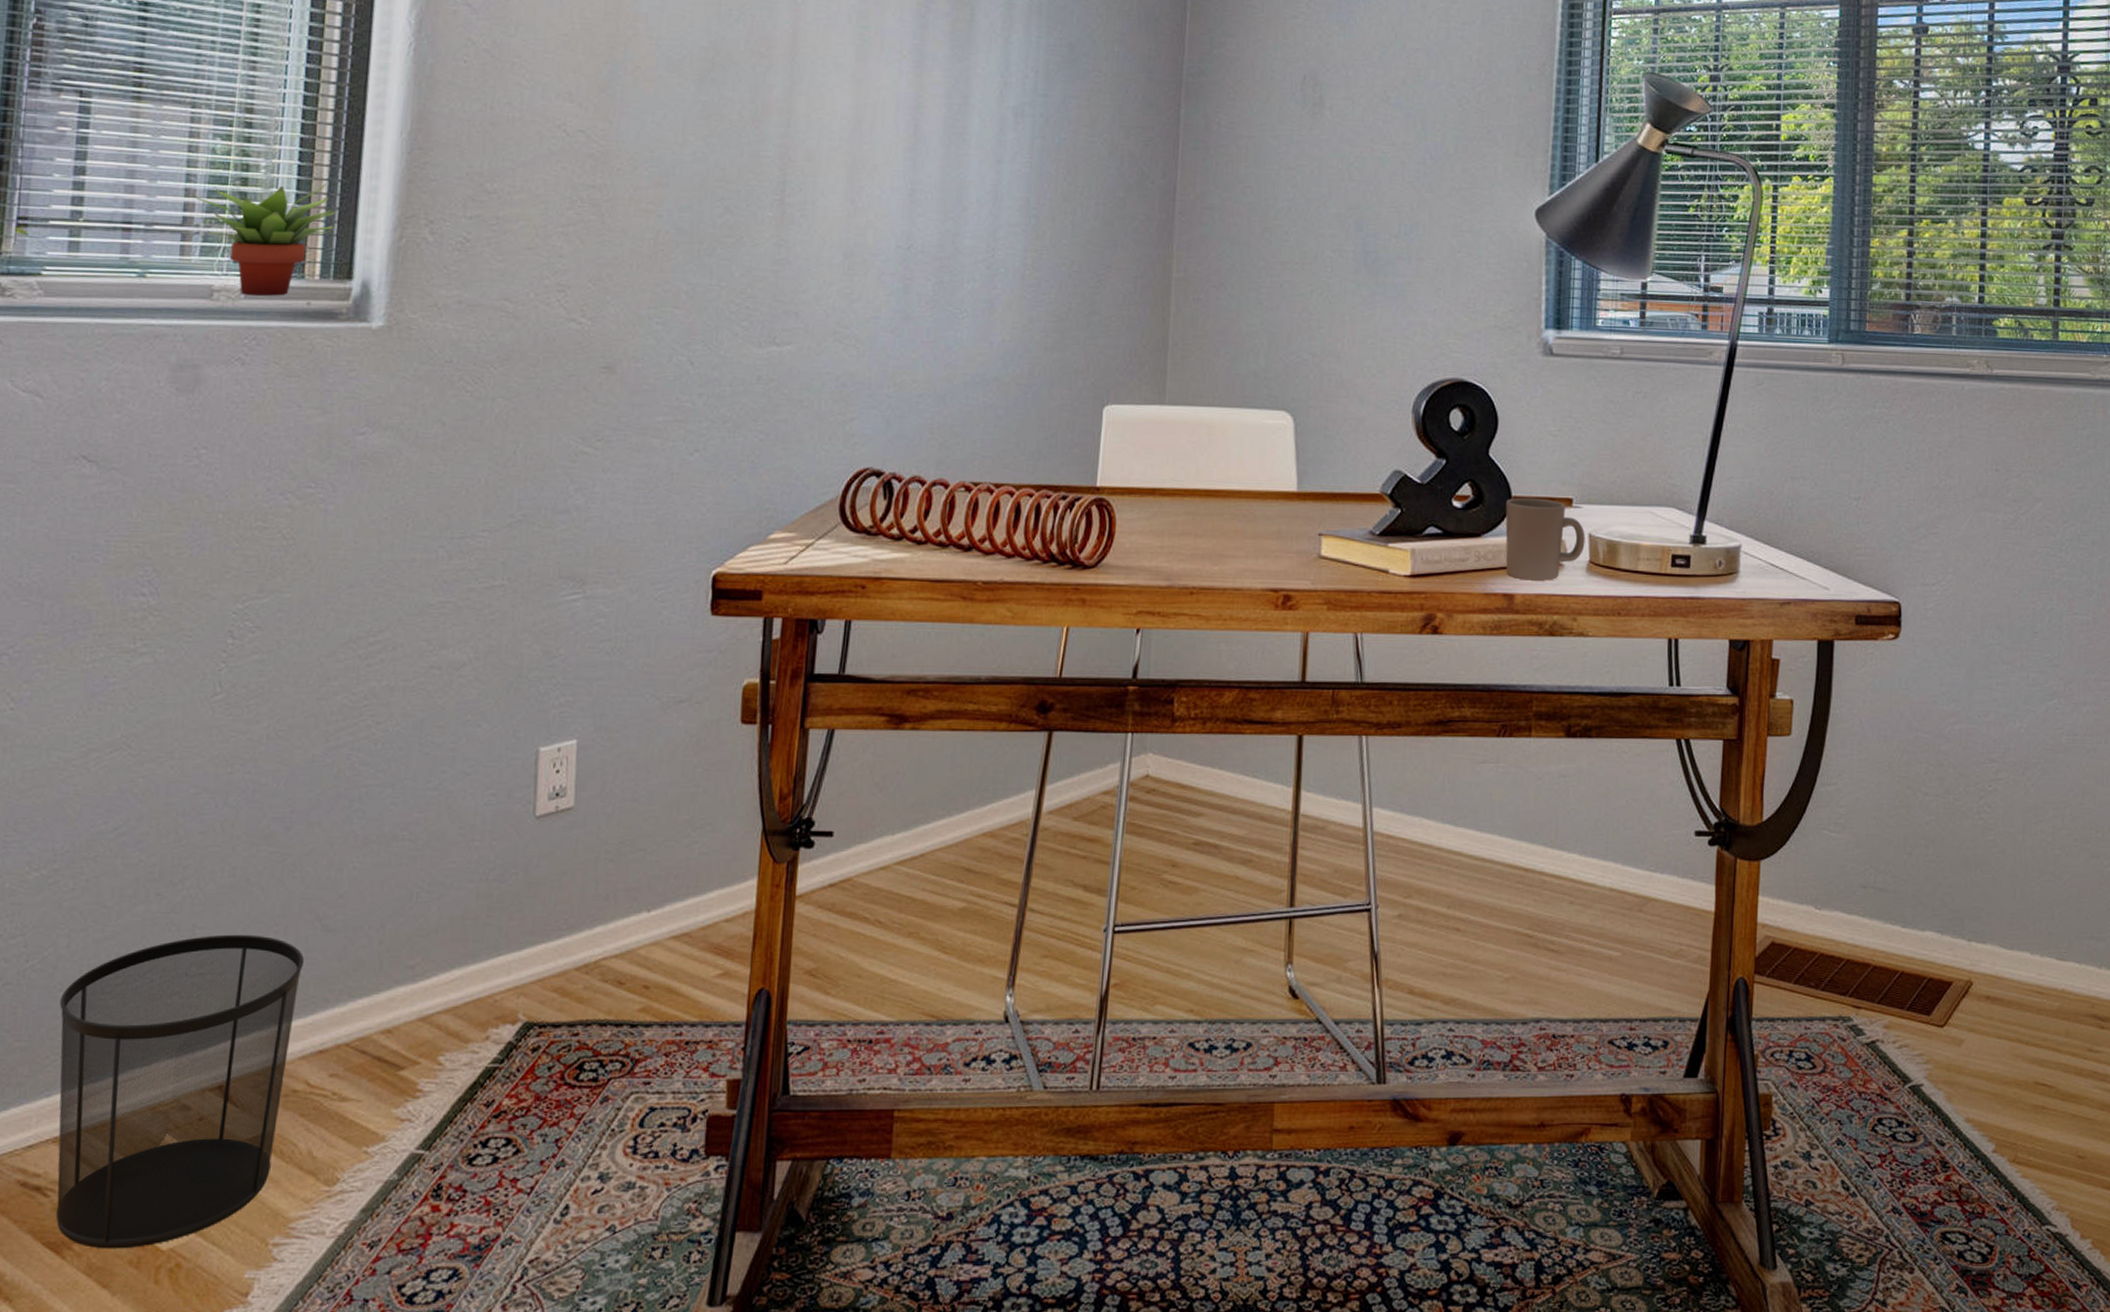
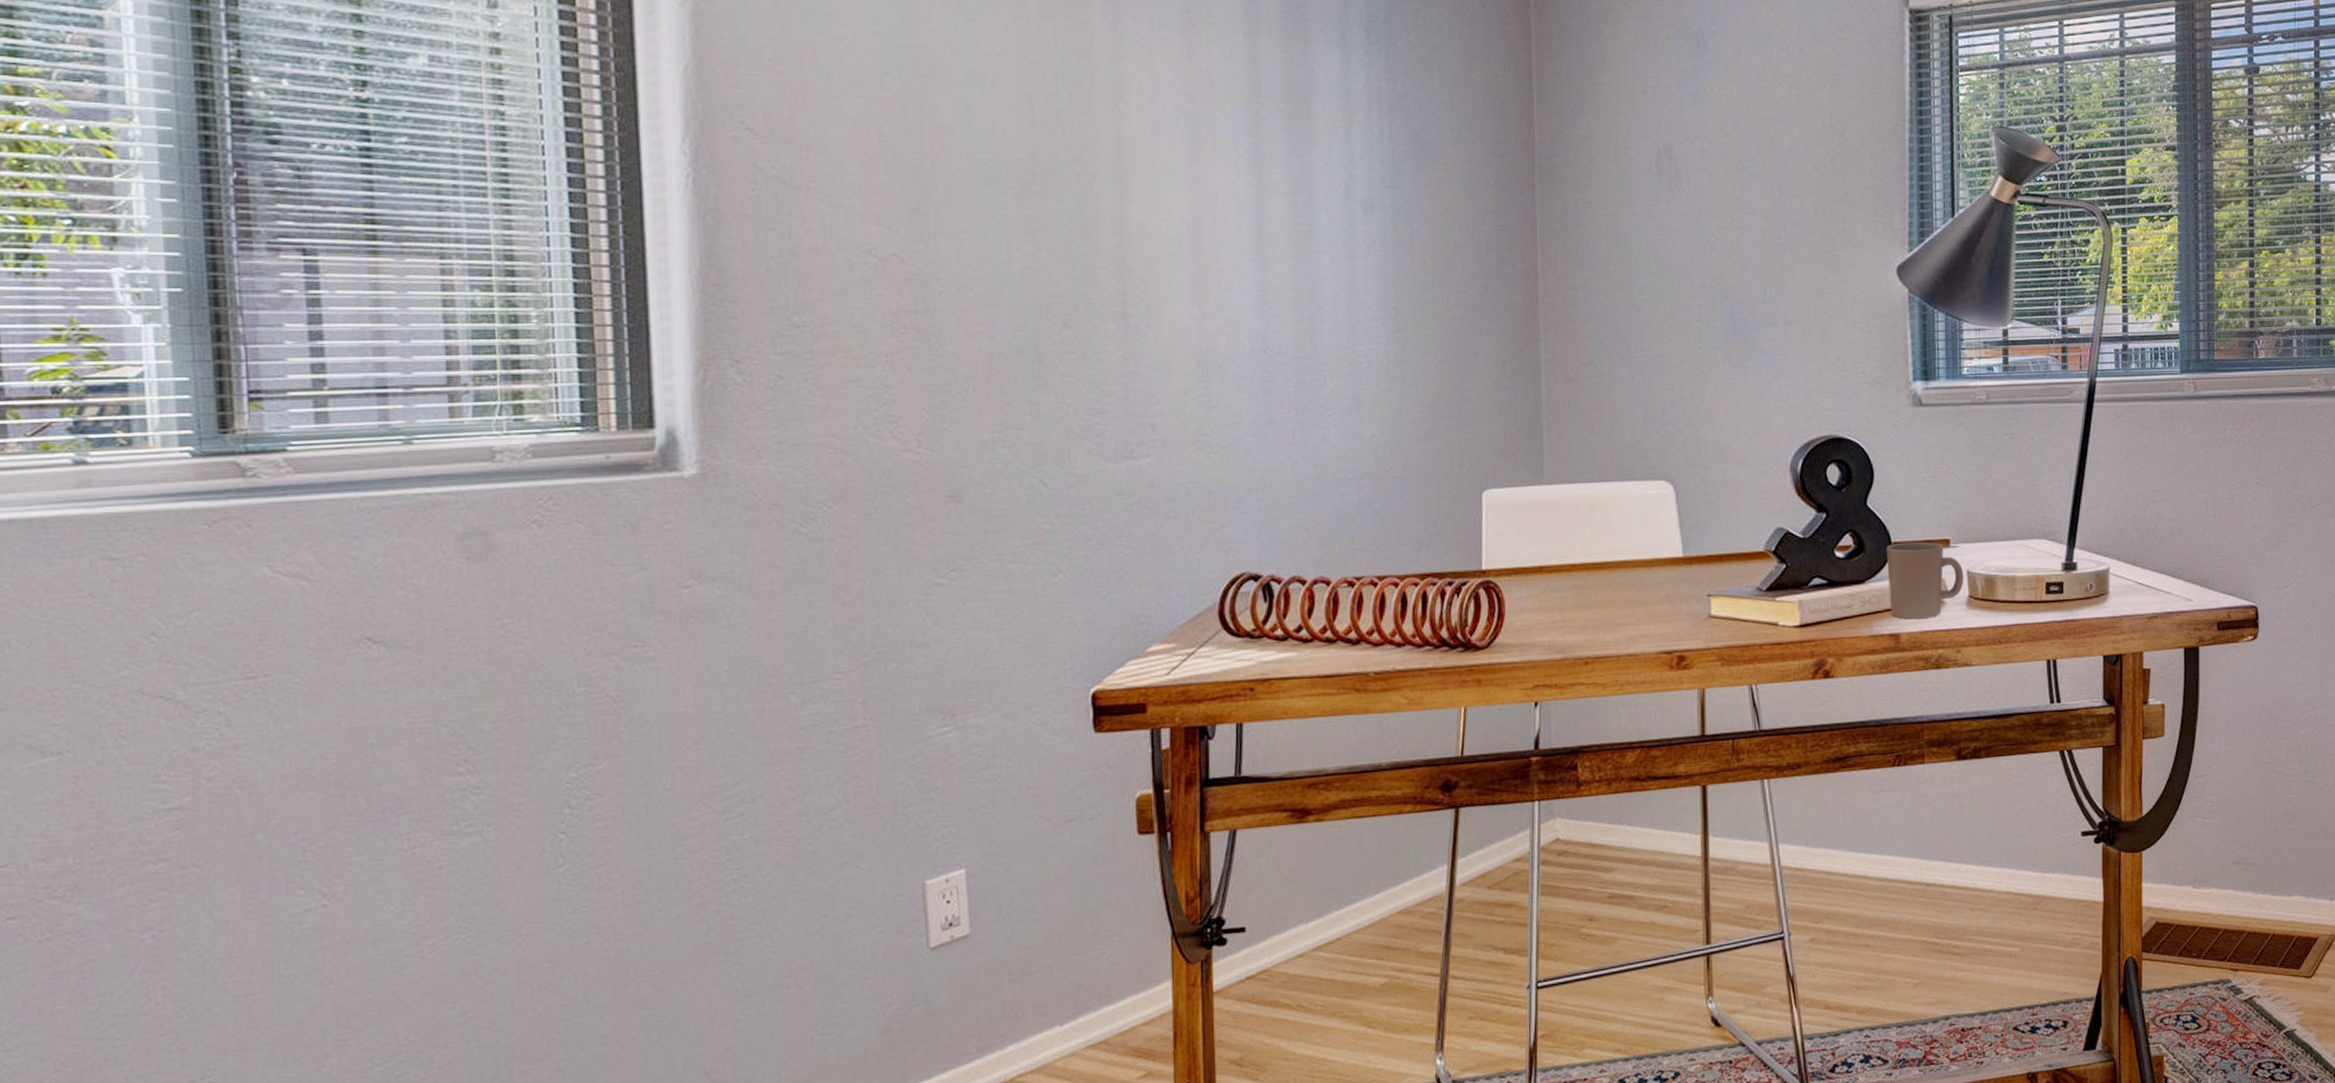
succulent plant: present [192,183,337,297] -> none [454,329,627,455]

